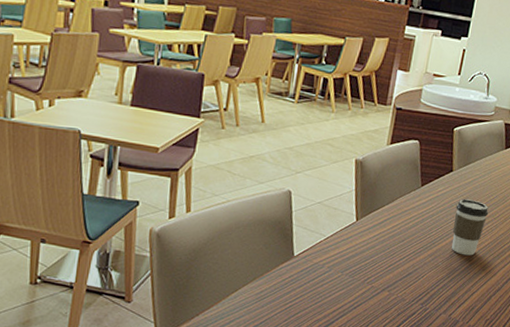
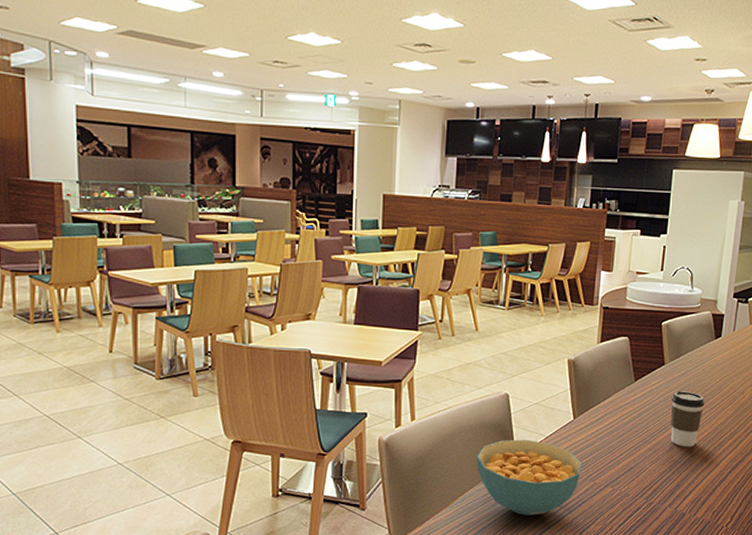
cereal bowl: none [252,238,361,316] -> present [477,439,582,516]

